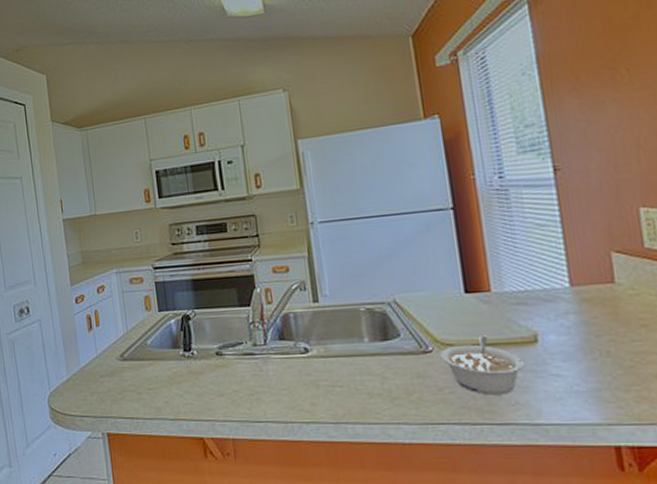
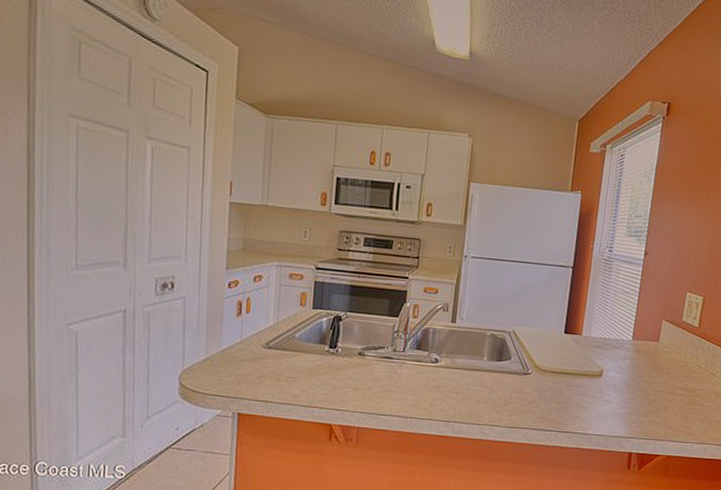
legume: present [440,335,525,395] -> none [535,366,590,411]

